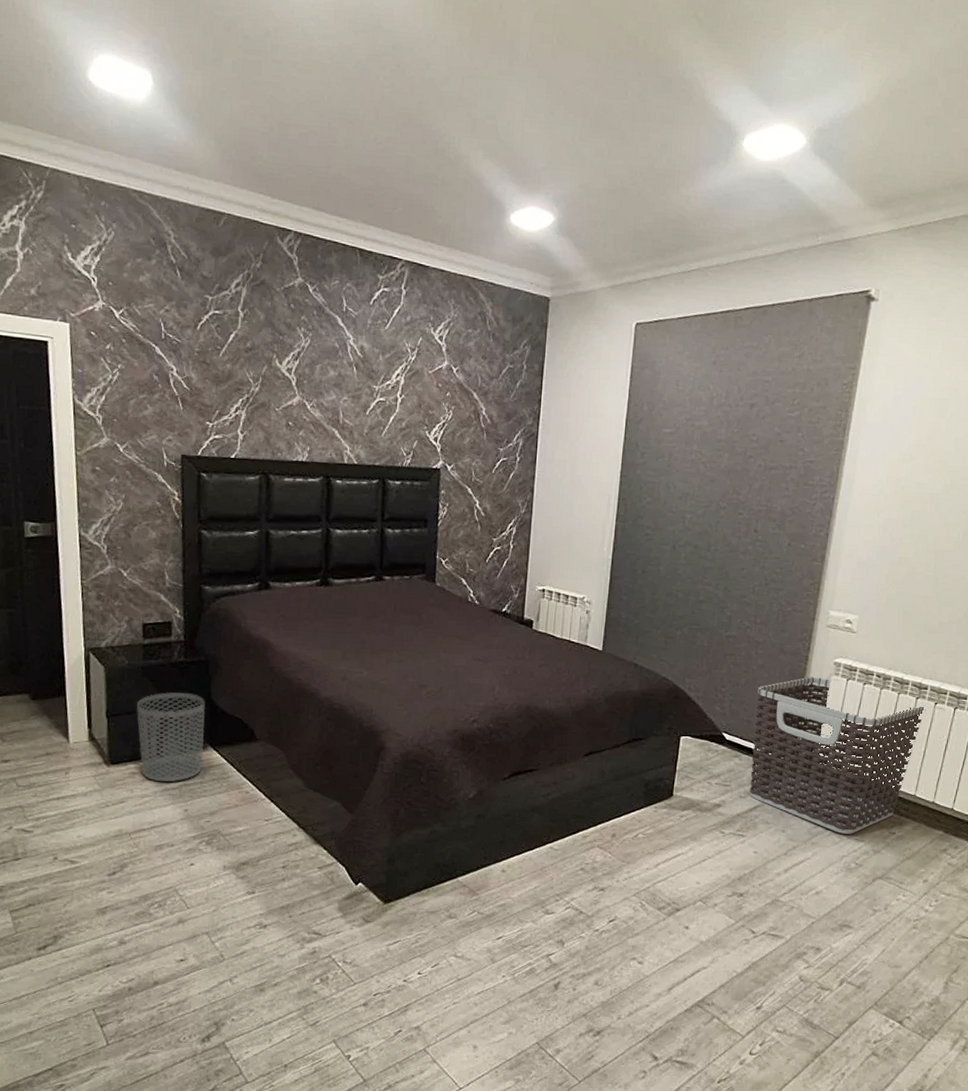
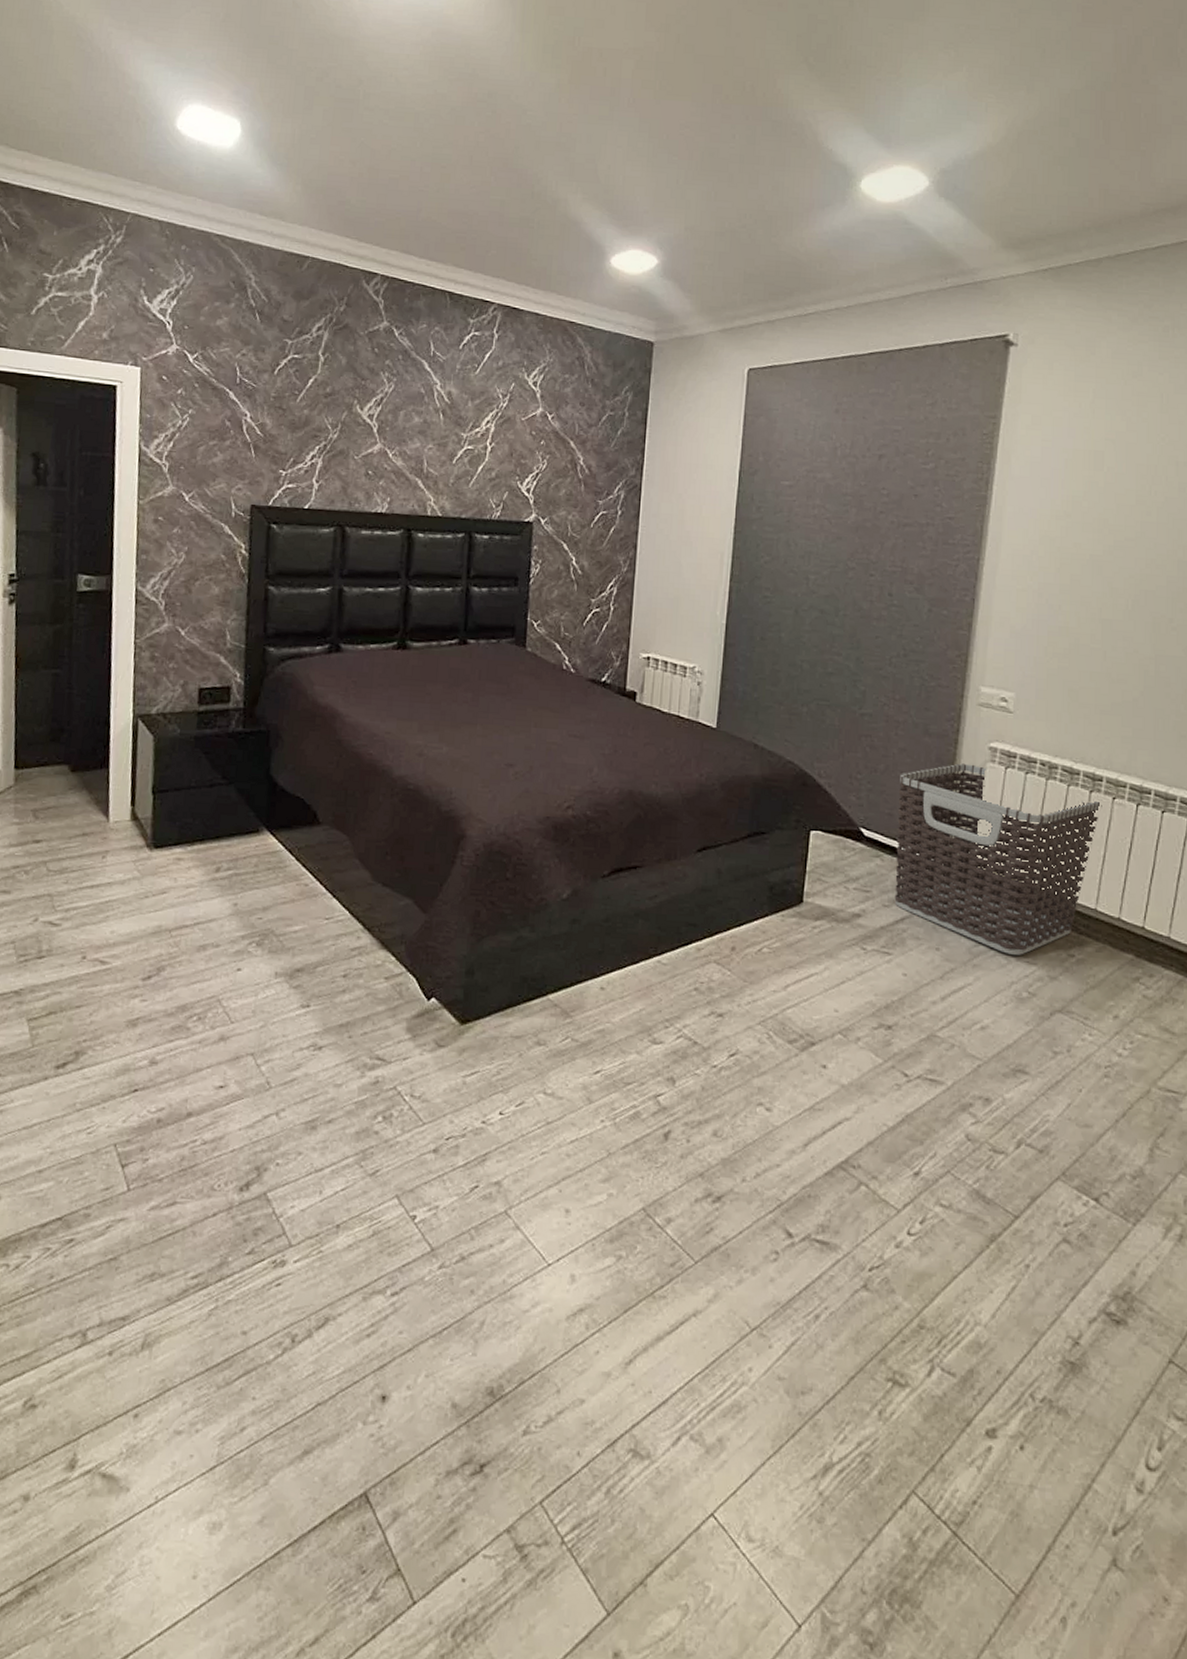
waste bin: present [137,692,205,783] -> none [186,766,263,871]

